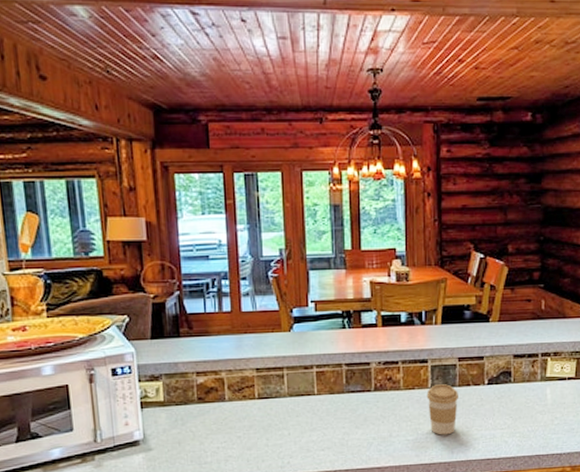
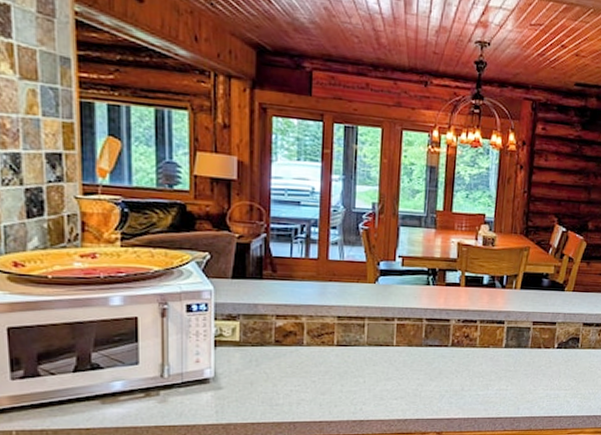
coffee cup: present [426,384,458,435] -> none [500,345,530,392]

